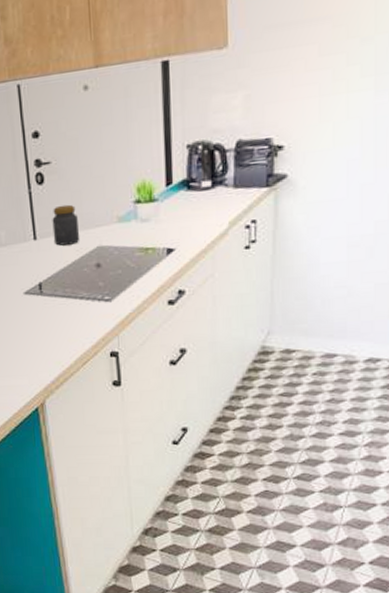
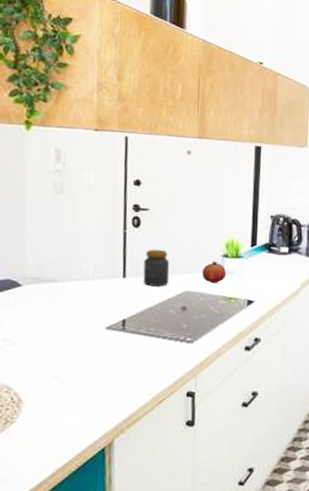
fruit: none [113,209,141,235] -> present [201,262,227,284]

